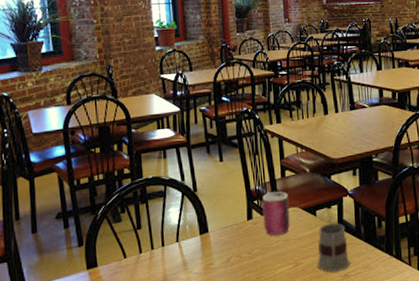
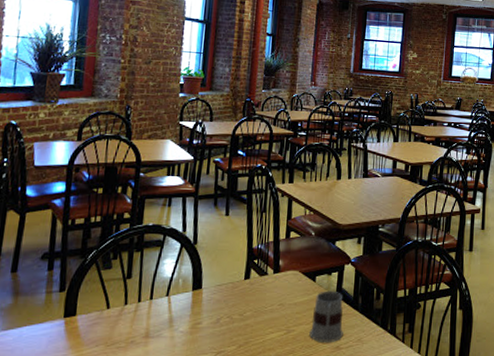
can: present [262,191,290,236] -> none [260,253,290,299]

